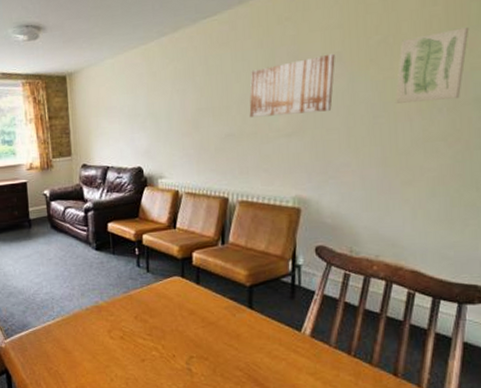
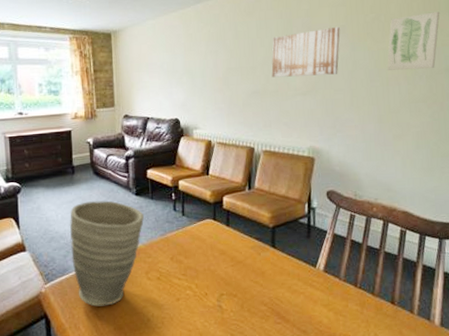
vase: none [27,255,106,364] -> present [69,200,145,307]

